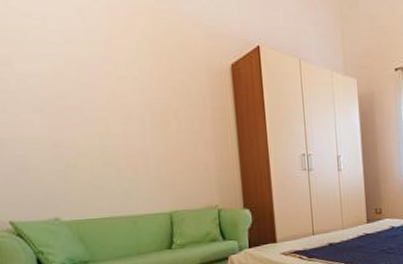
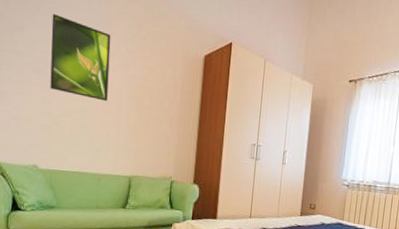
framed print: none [43,42,128,133] -> present [50,14,111,102]

